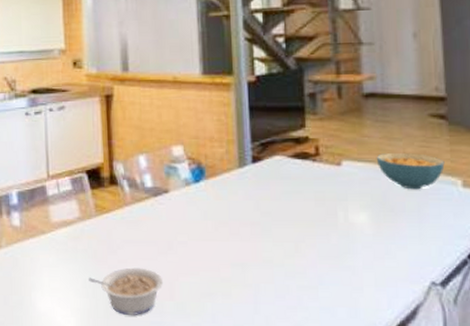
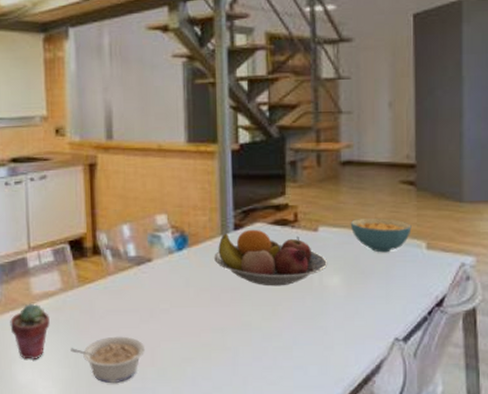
potted succulent: none [30,231,68,287] -> present [10,303,50,359]
fruit bowl: none [231,162,354,222] -> present [213,229,328,286]

